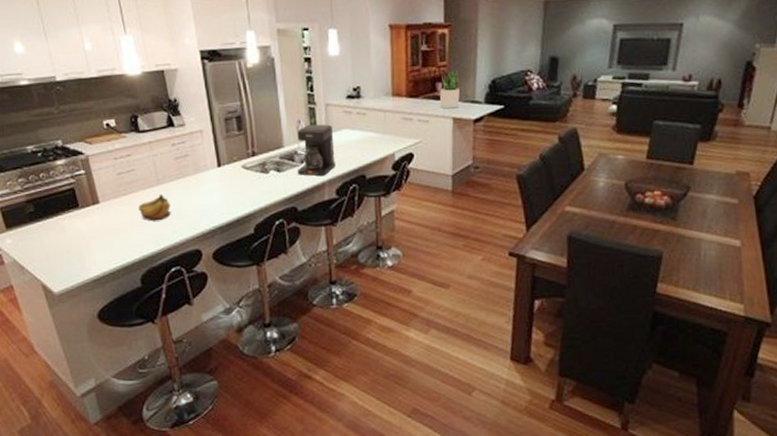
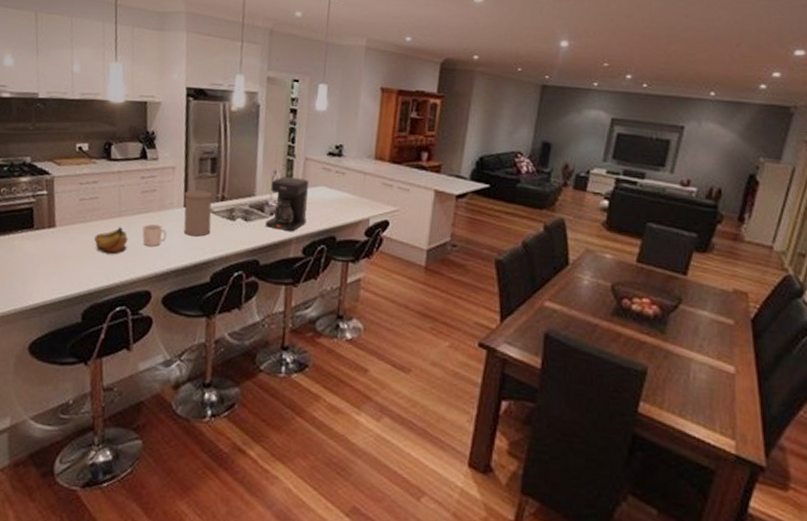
mug: none [182,187,207,209] -> present [142,224,167,247]
canister: none [216,149,247,193] -> present [183,190,213,237]
planter: present [440,70,460,109] -> none [424,141,447,181]

